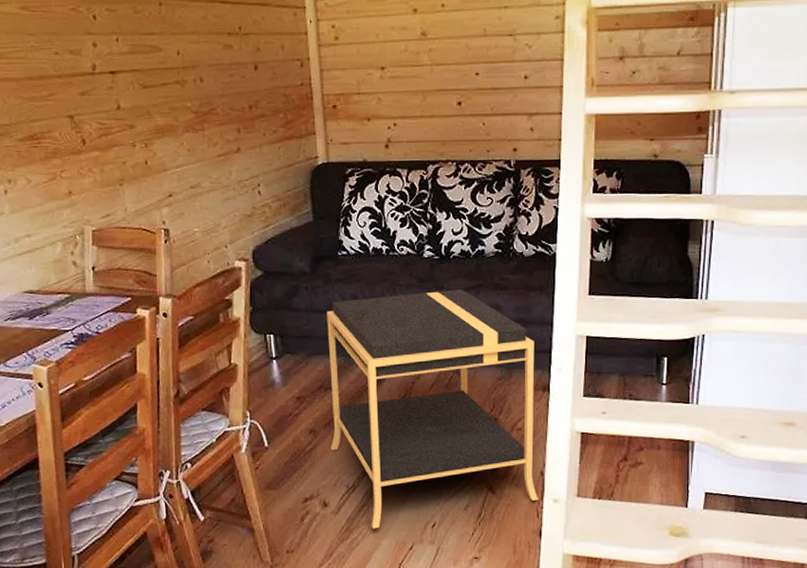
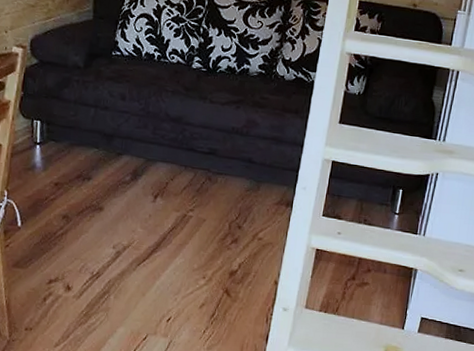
nightstand: present [327,289,538,529] -> none [80,97,284,317]

